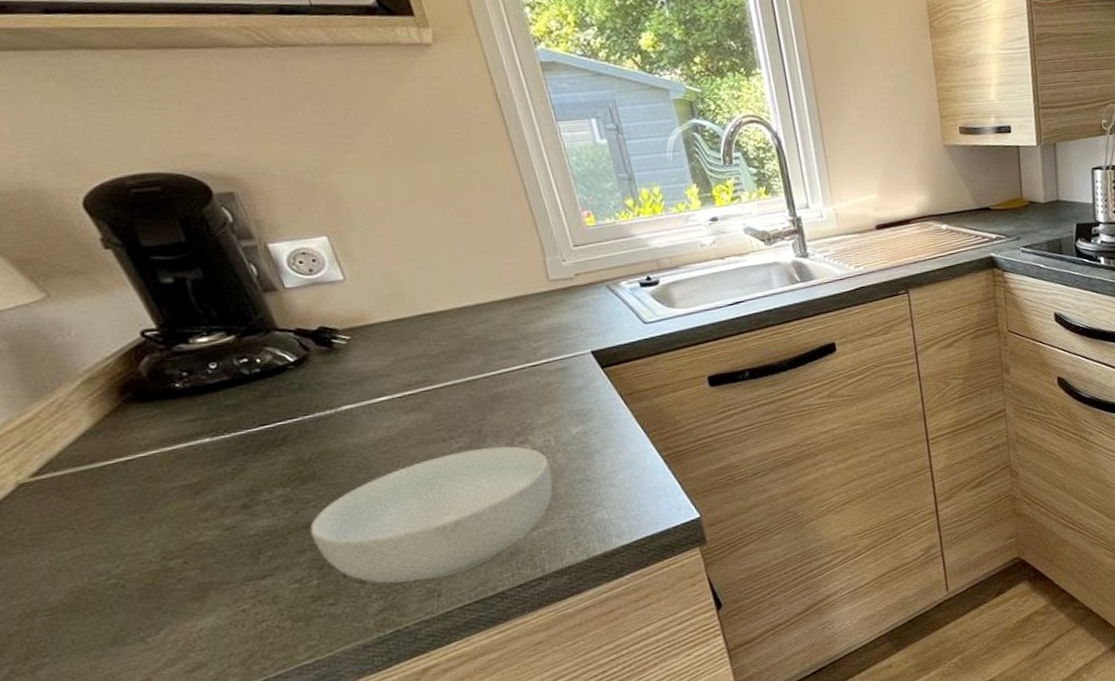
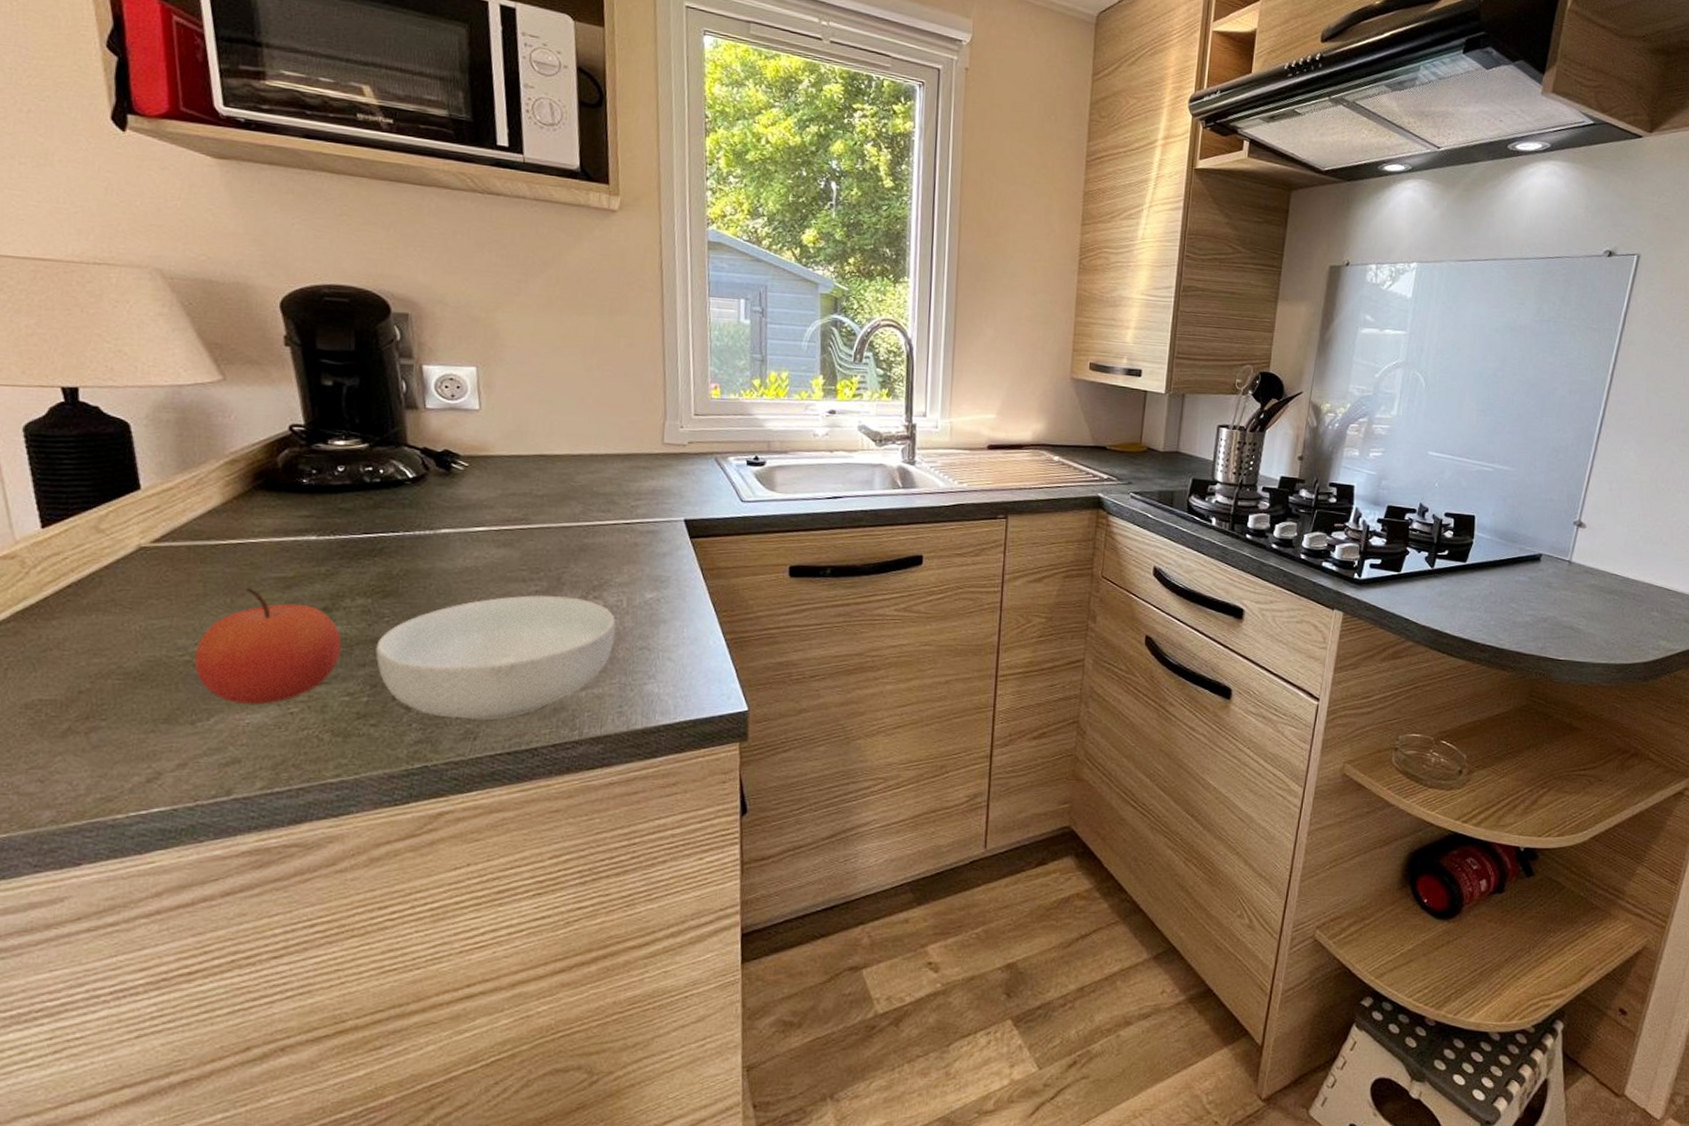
apple: none [119,500,276,613] -> present [194,587,343,705]

